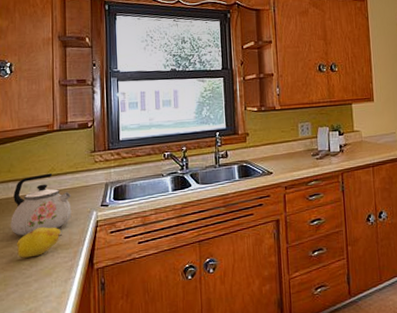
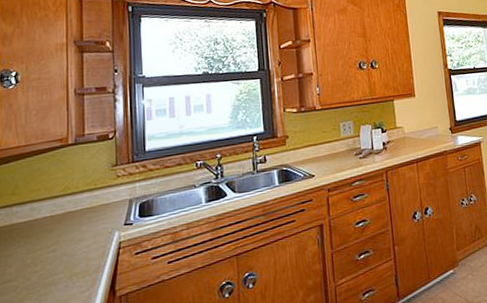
kettle: present [11,173,72,236] -> none [15,192,89,267]
fruit: present [16,227,63,258] -> none [21,253,79,293]

